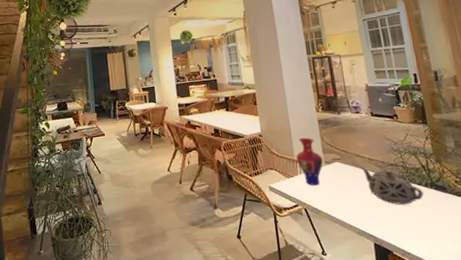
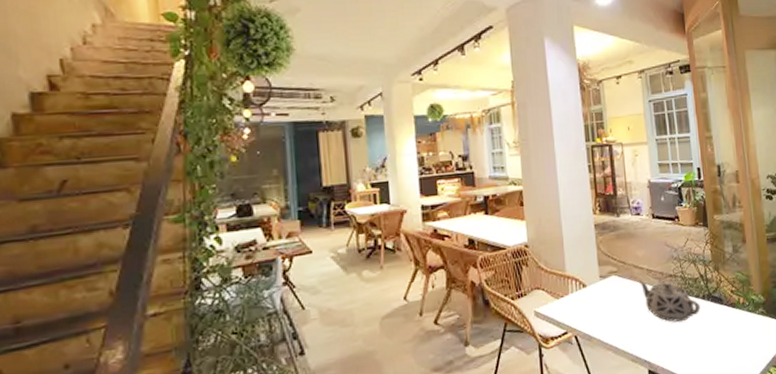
vase: present [296,137,323,186] -> none [568,246,598,307]

